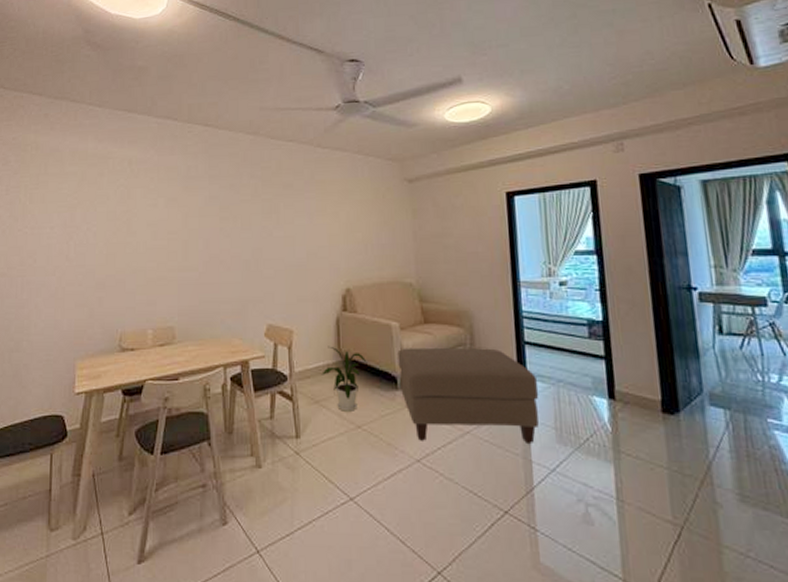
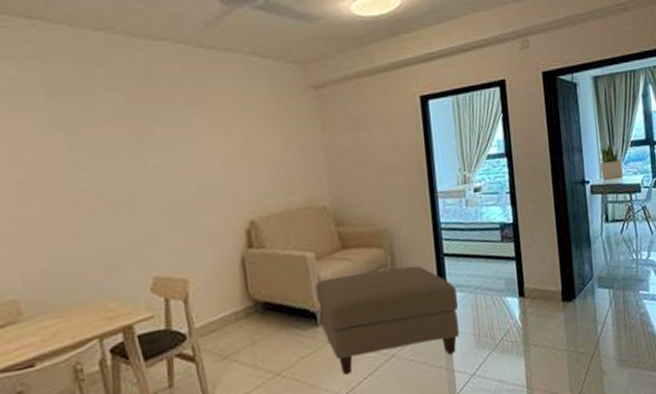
house plant: present [322,346,367,411] -> none [229,290,282,362]
planter: none [710,251,742,290] -> present [599,144,623,181]

